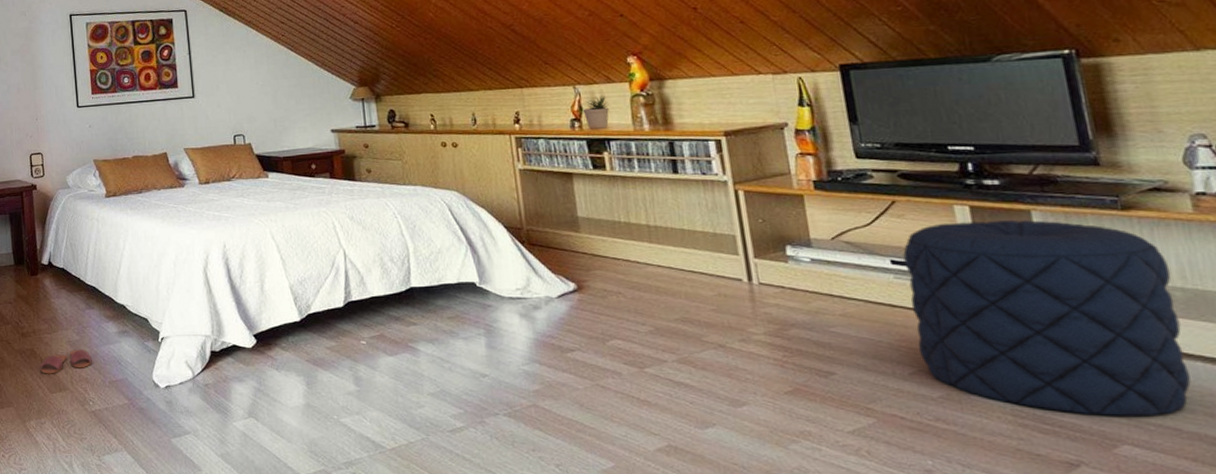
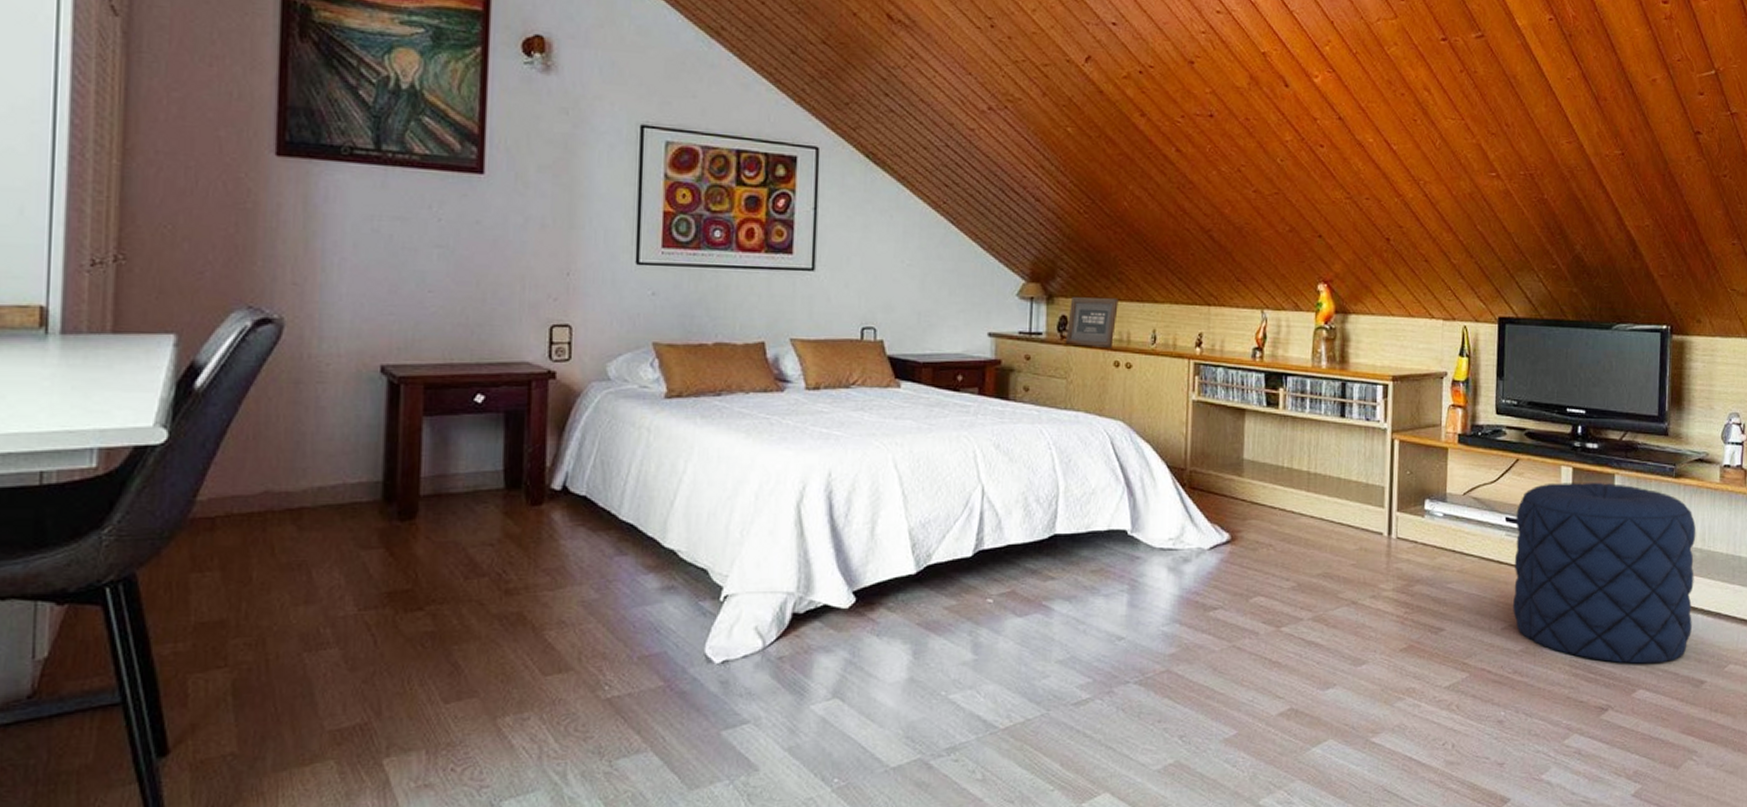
slippers: present [40,349,92,374] -> none [530,613,615,649]
picture frame: none [395,90,438,133] -> present [1065,296,1119,350]
potted plant: present [582,94,609,129] -> none [1266,323,1292,362]

